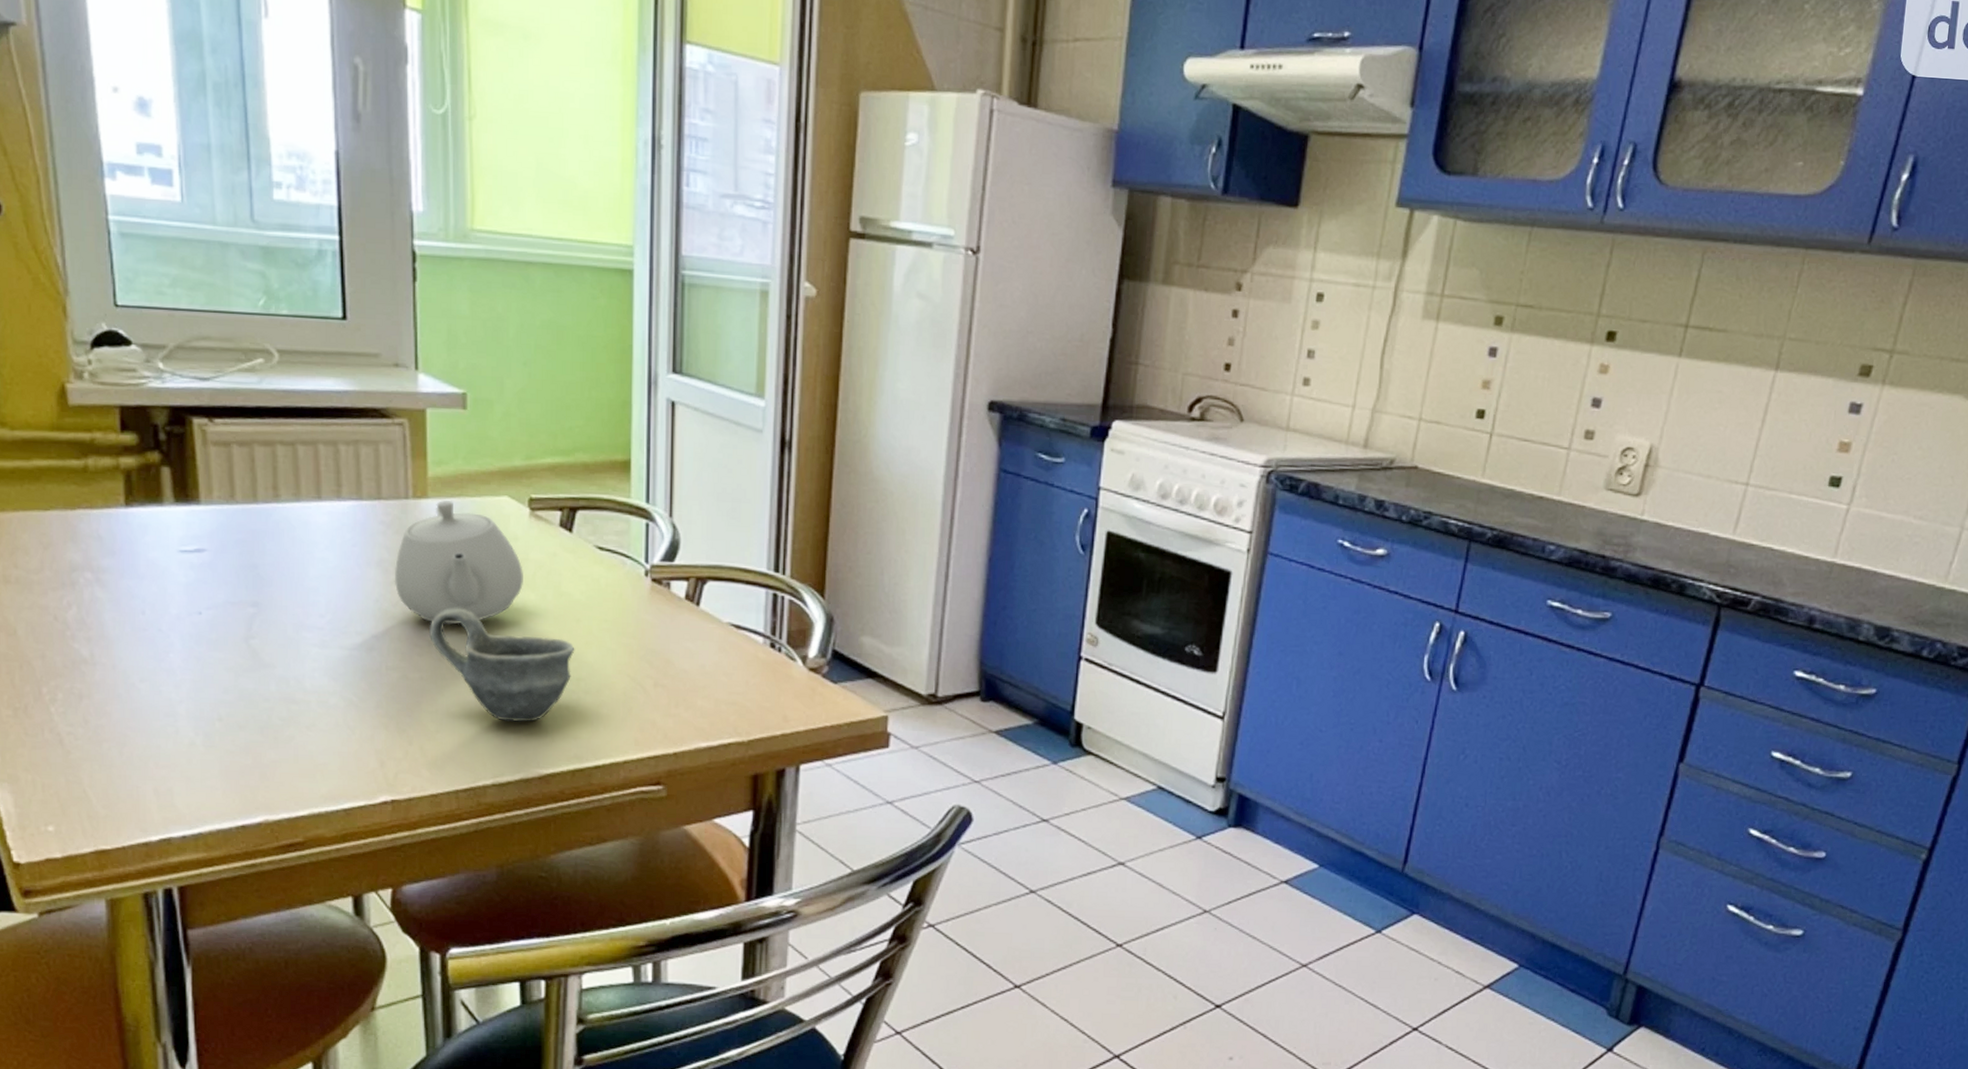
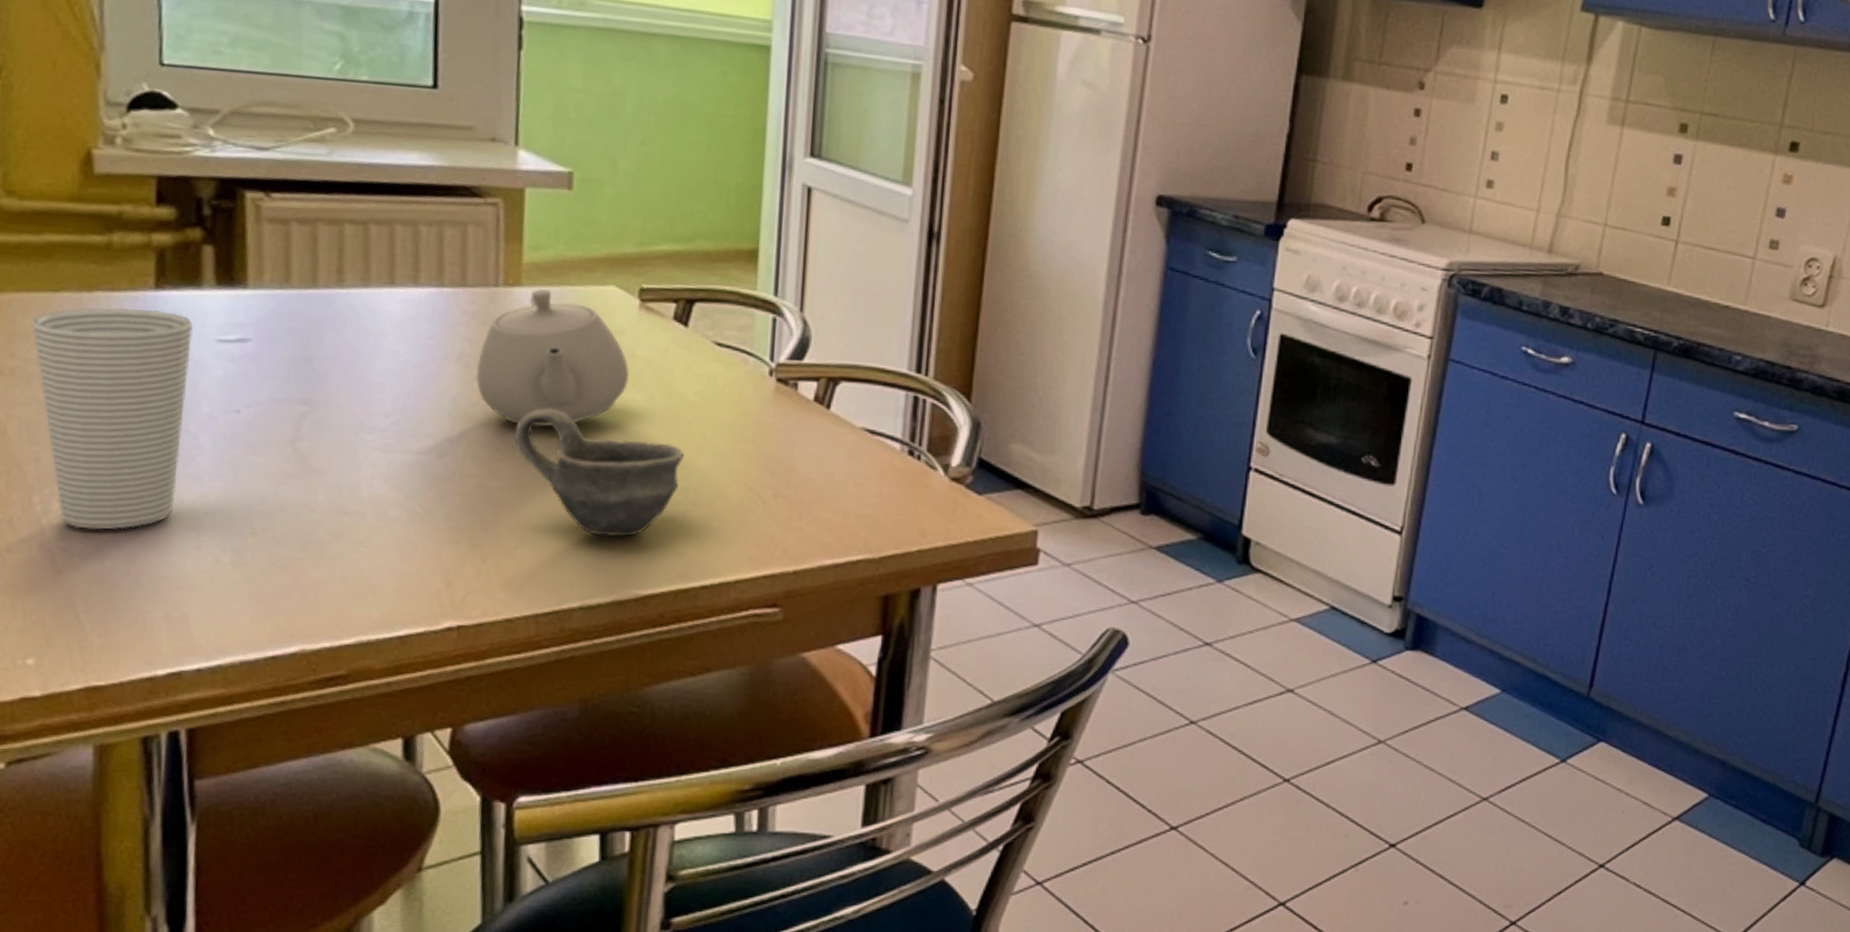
cup: none [28,523,159,716] -> present [30,307,194,530]

